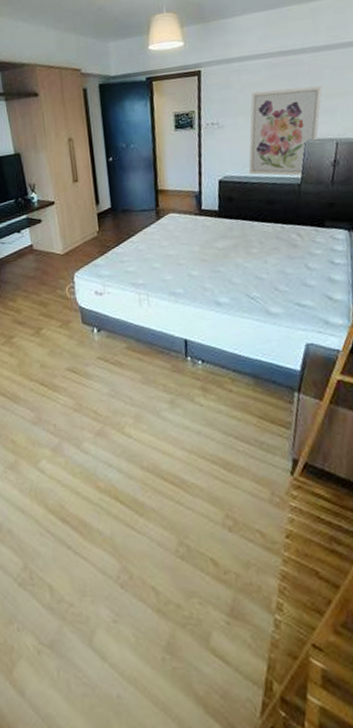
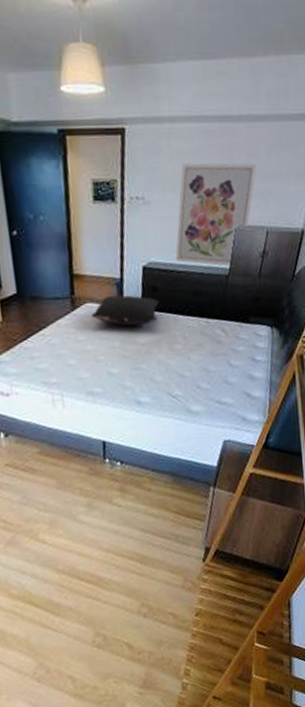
pillow: none [174,205,235,233] -> present [92,295,160,327]

